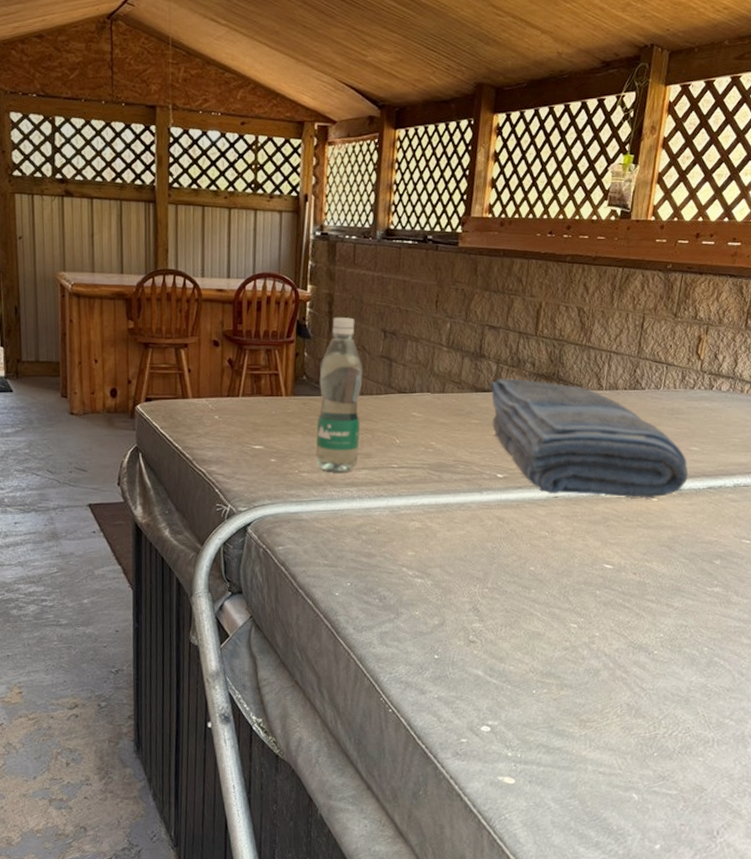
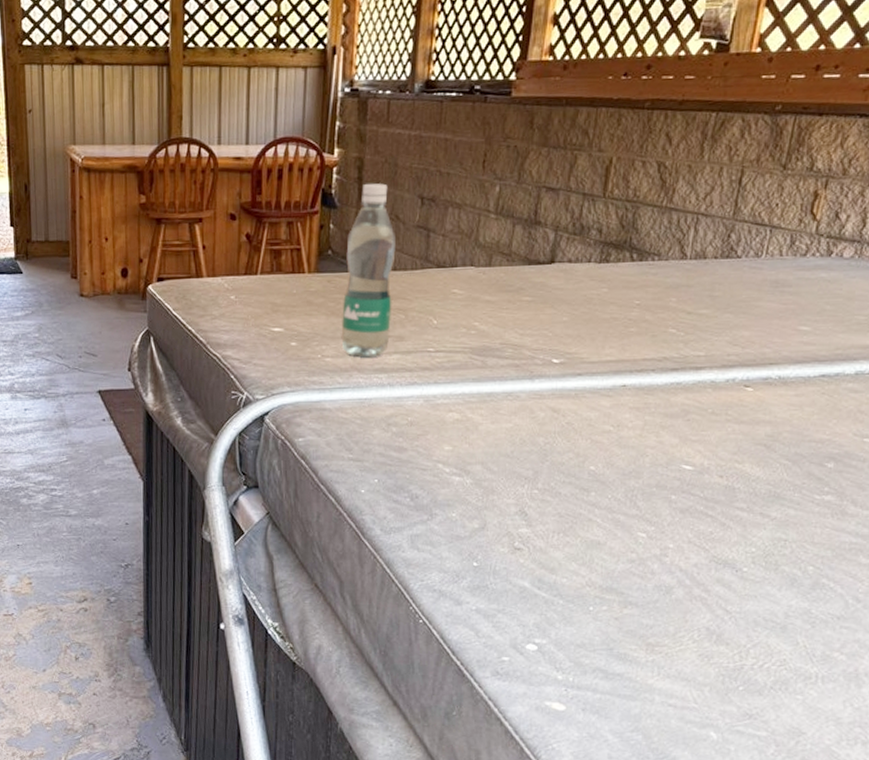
towel: present [490,378,689,497] -> none [546,248,795,387]

